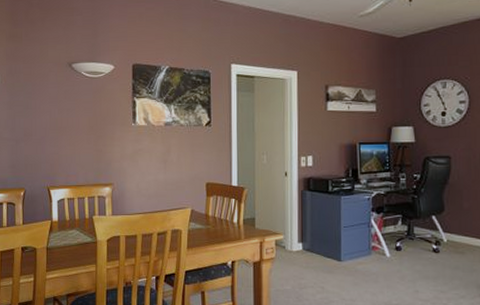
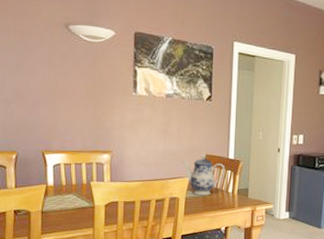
teapot: none [183,182,229,227] -> present [182,154,226,195]

